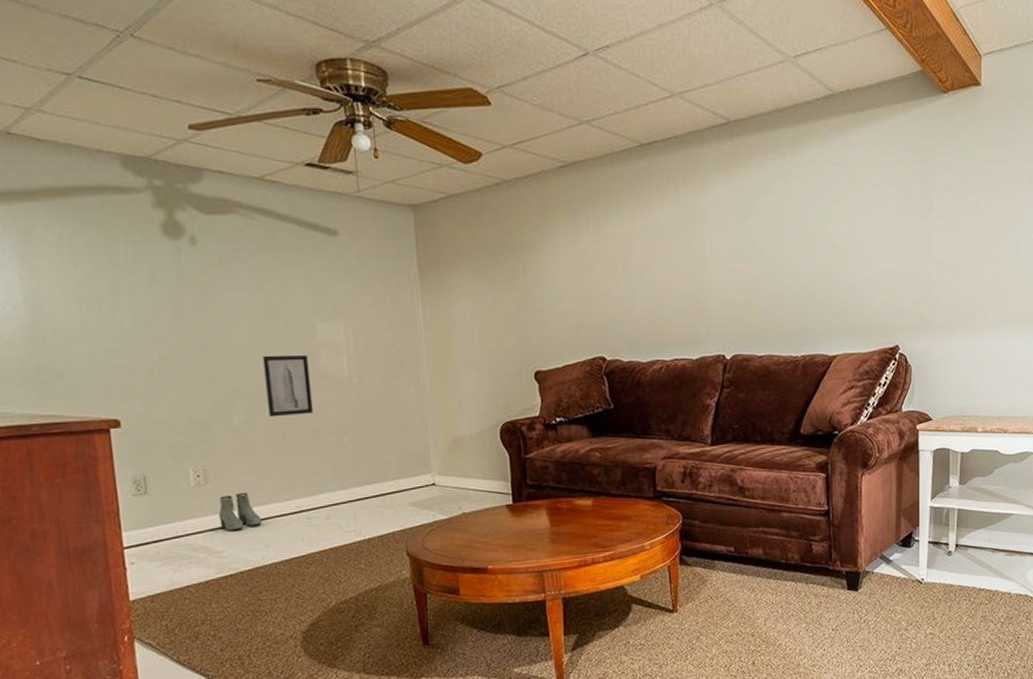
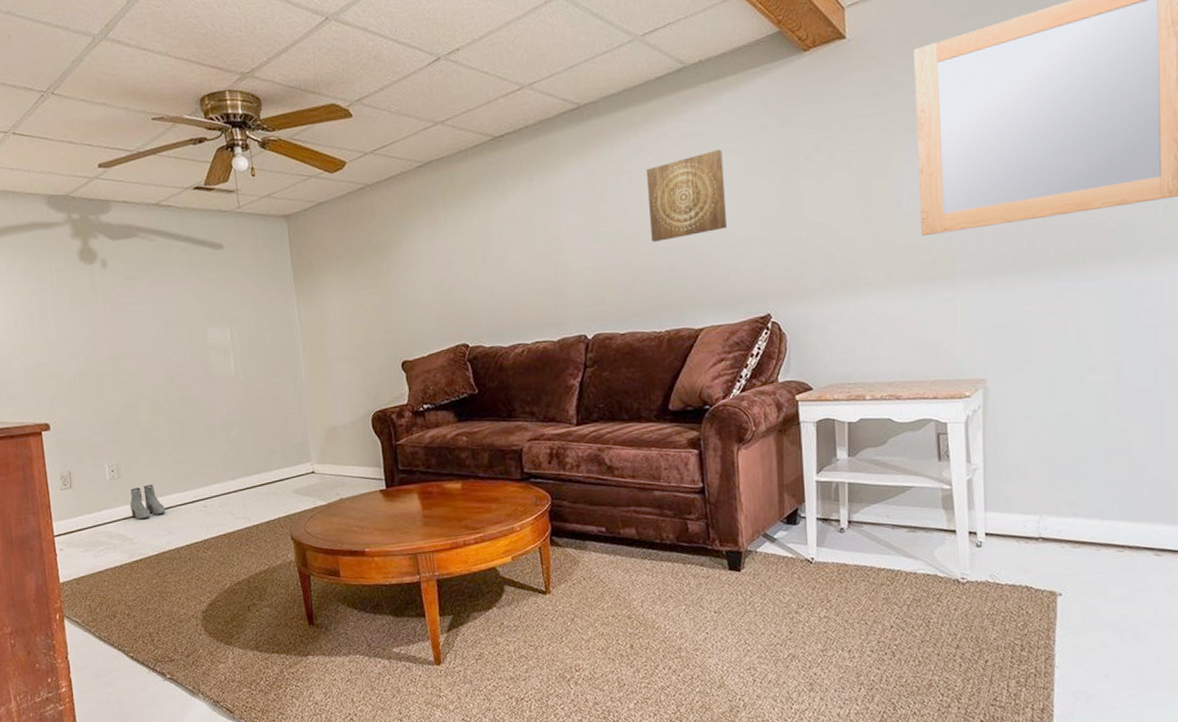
wall art: present [262,355,314,417] -> none [162,358,206,416]
wall art: none [790,180,863,267] -> present [645,149,727,242]

